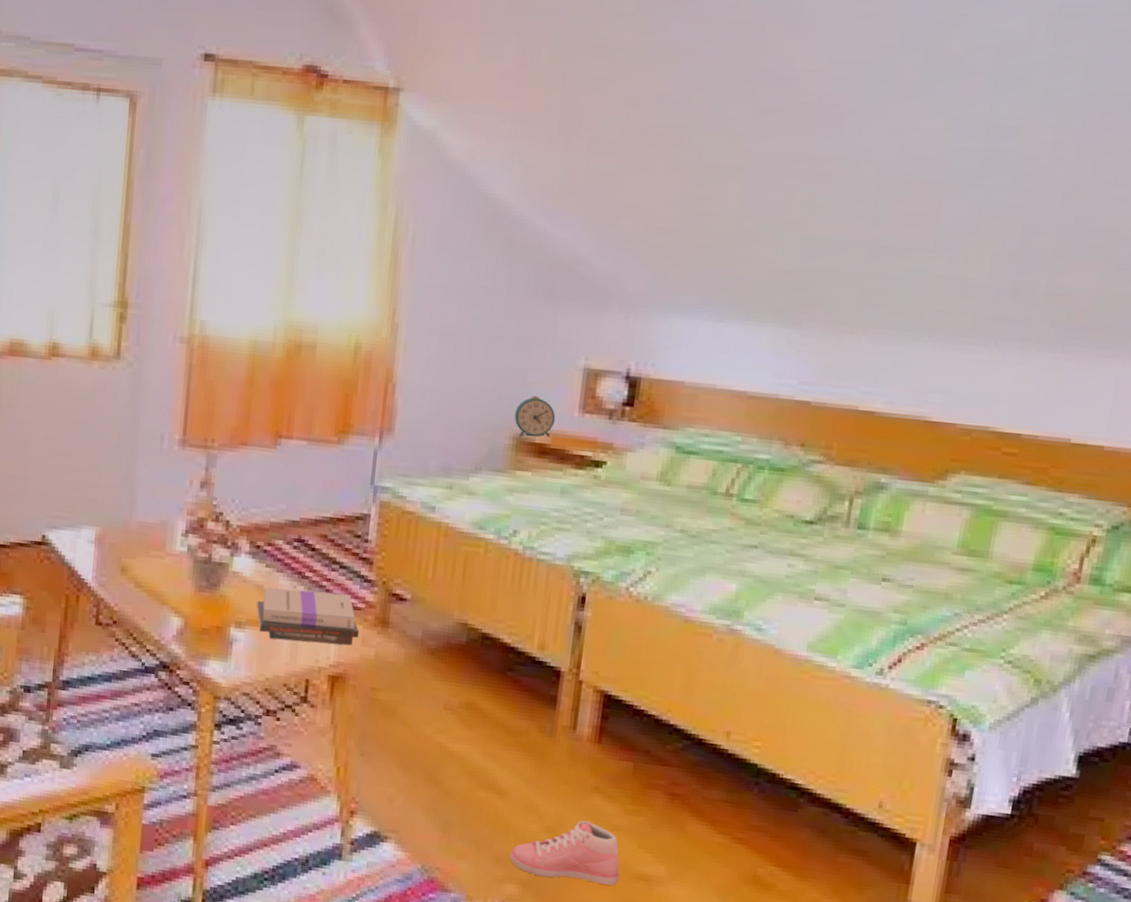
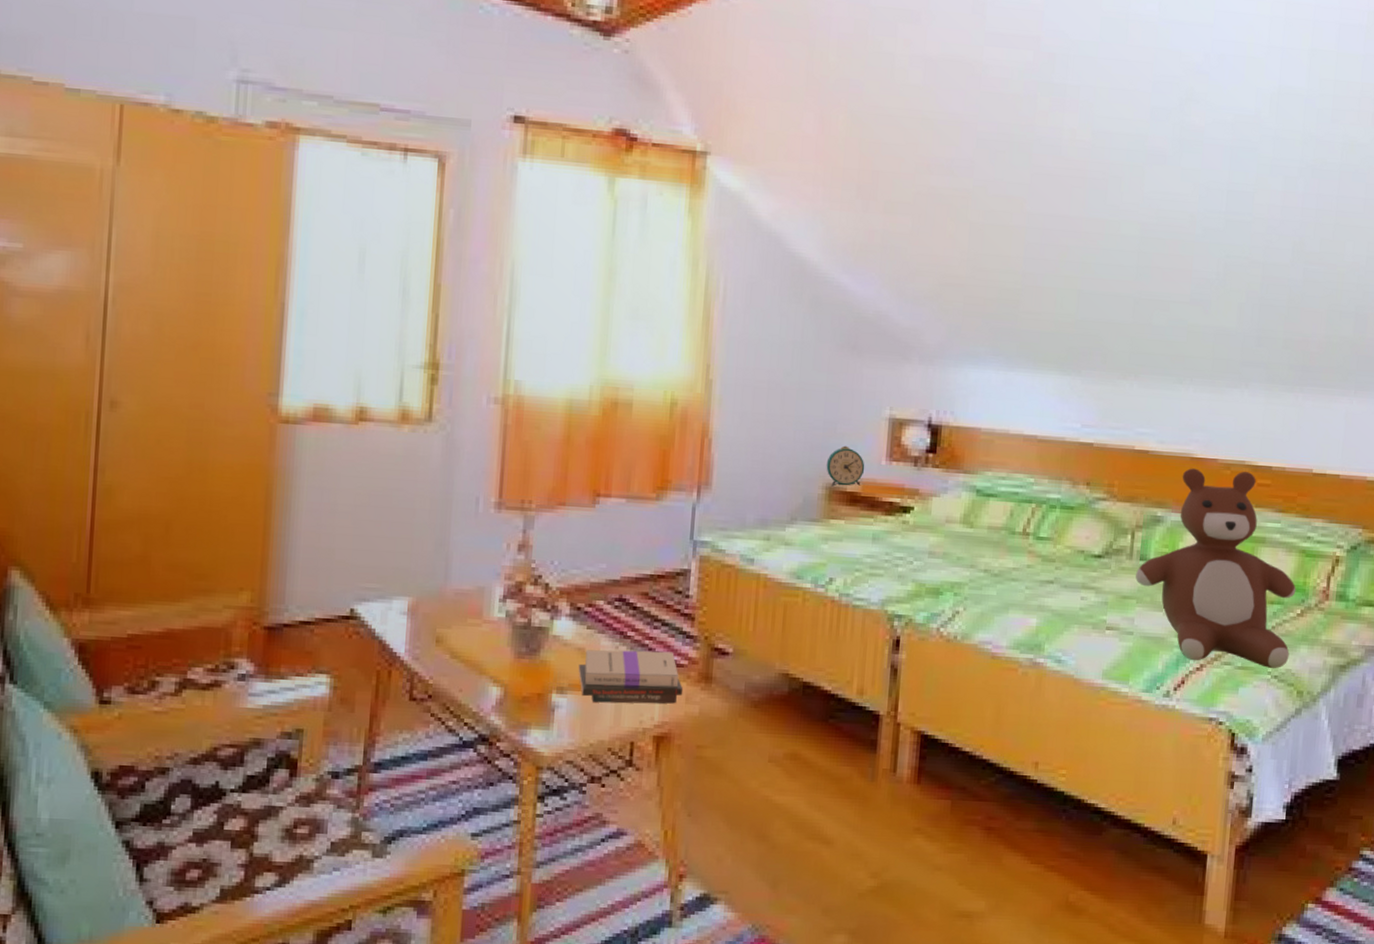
sneaker: present [509,820,620,886] -> none [838,863,943,925]
teddy bear: none [850,432,1041,654] -> present [1135,468,1296,669]

